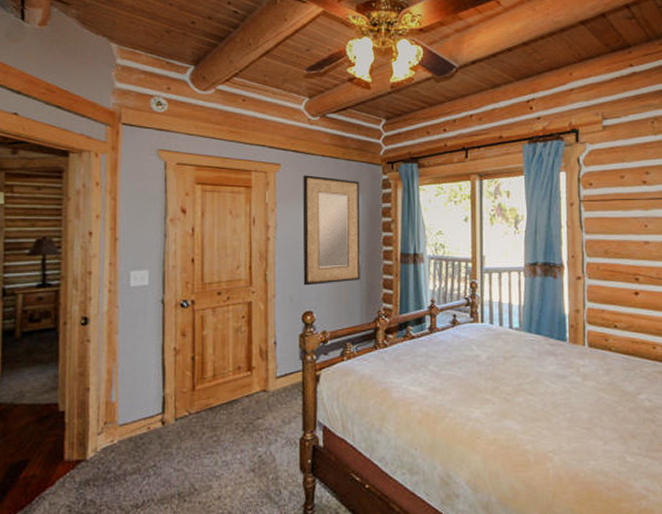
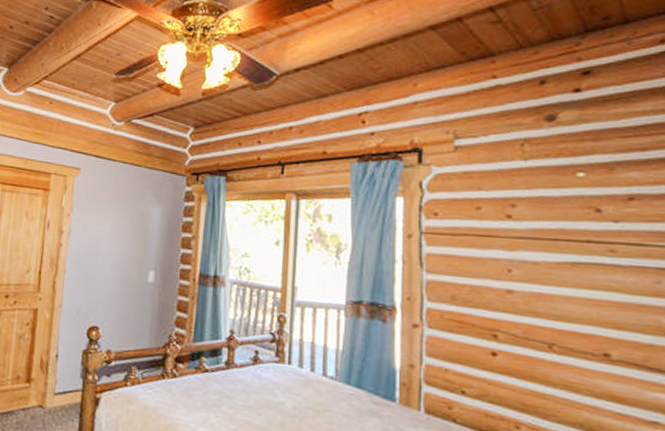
home mirror: present [302,175,360,286] -> none [92,181,160,299]

